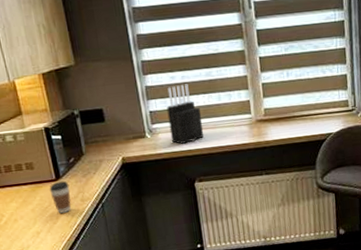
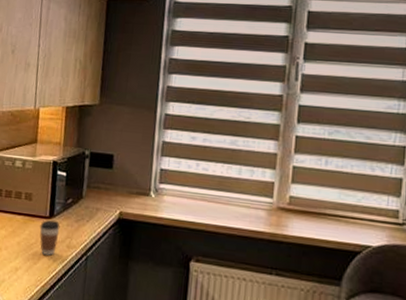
knife block: present [166,84,204,144] -> none [175,147,216,214]

